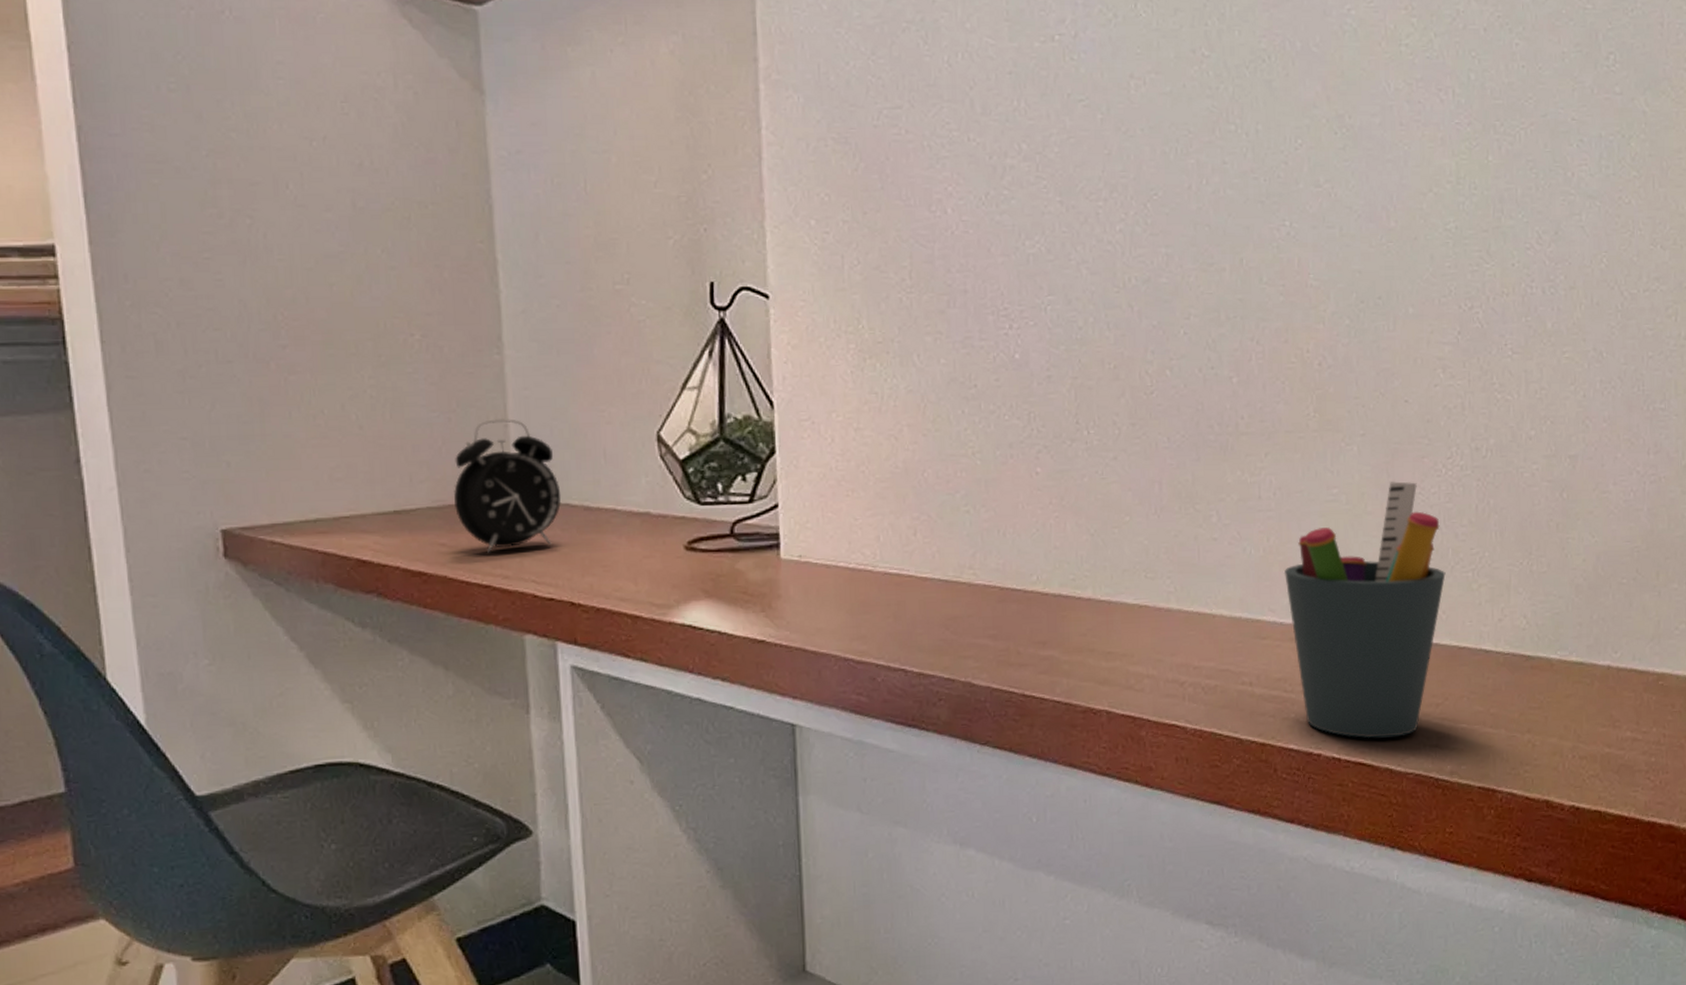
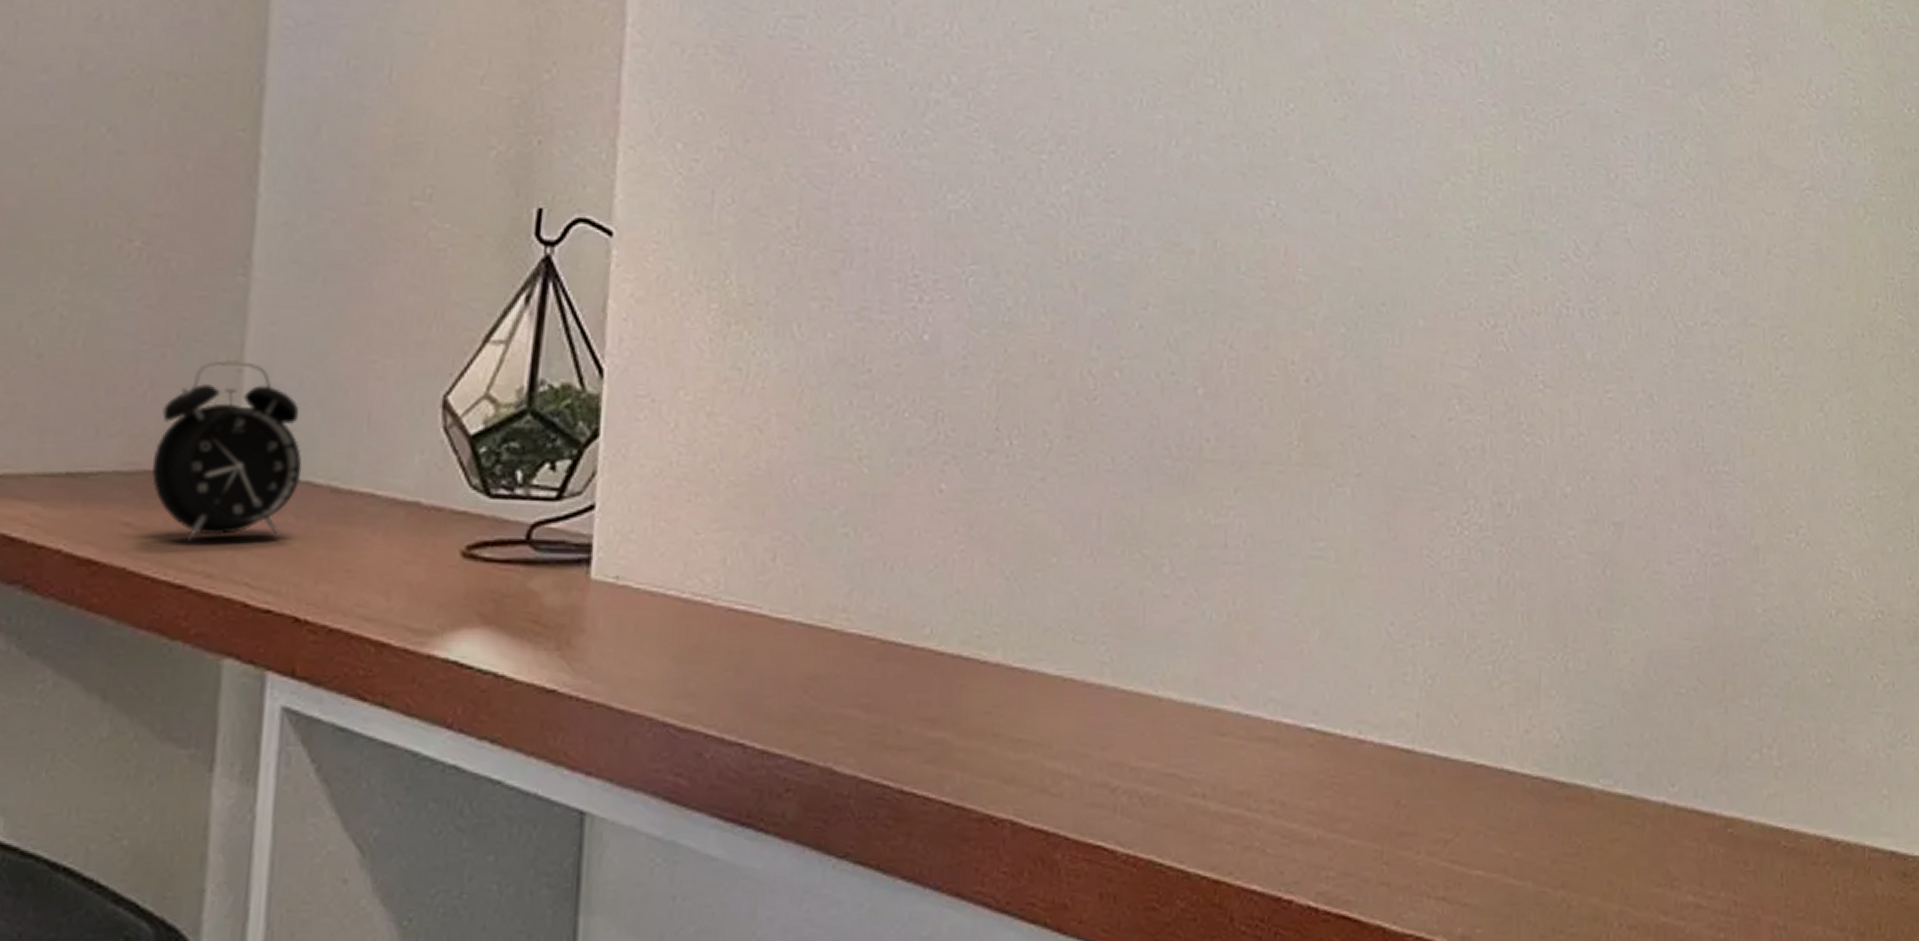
pen holder: present [1283,481,1446,739] -> none [1252,538,1459,883]

